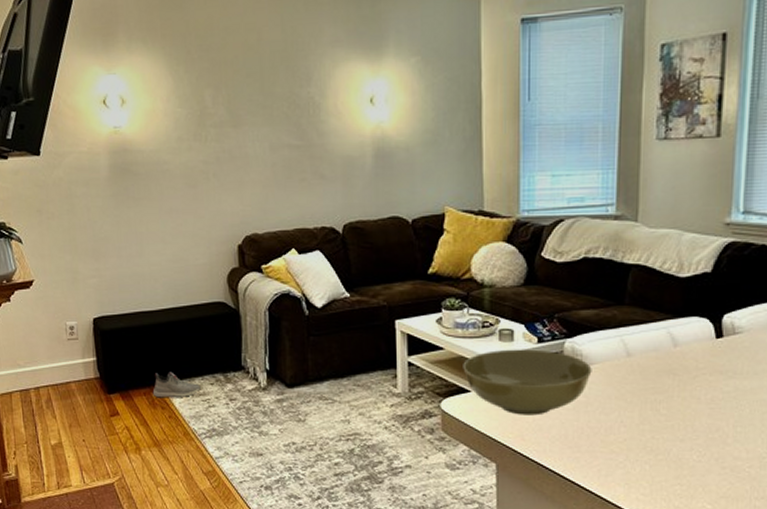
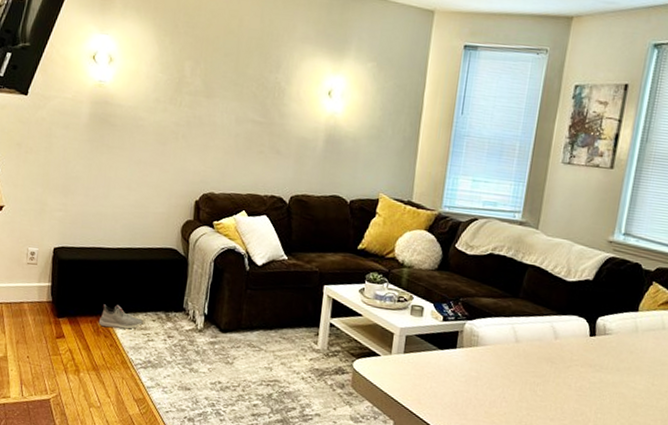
bowl: present [463,349,592,416] -> none [376,322,485,383]

